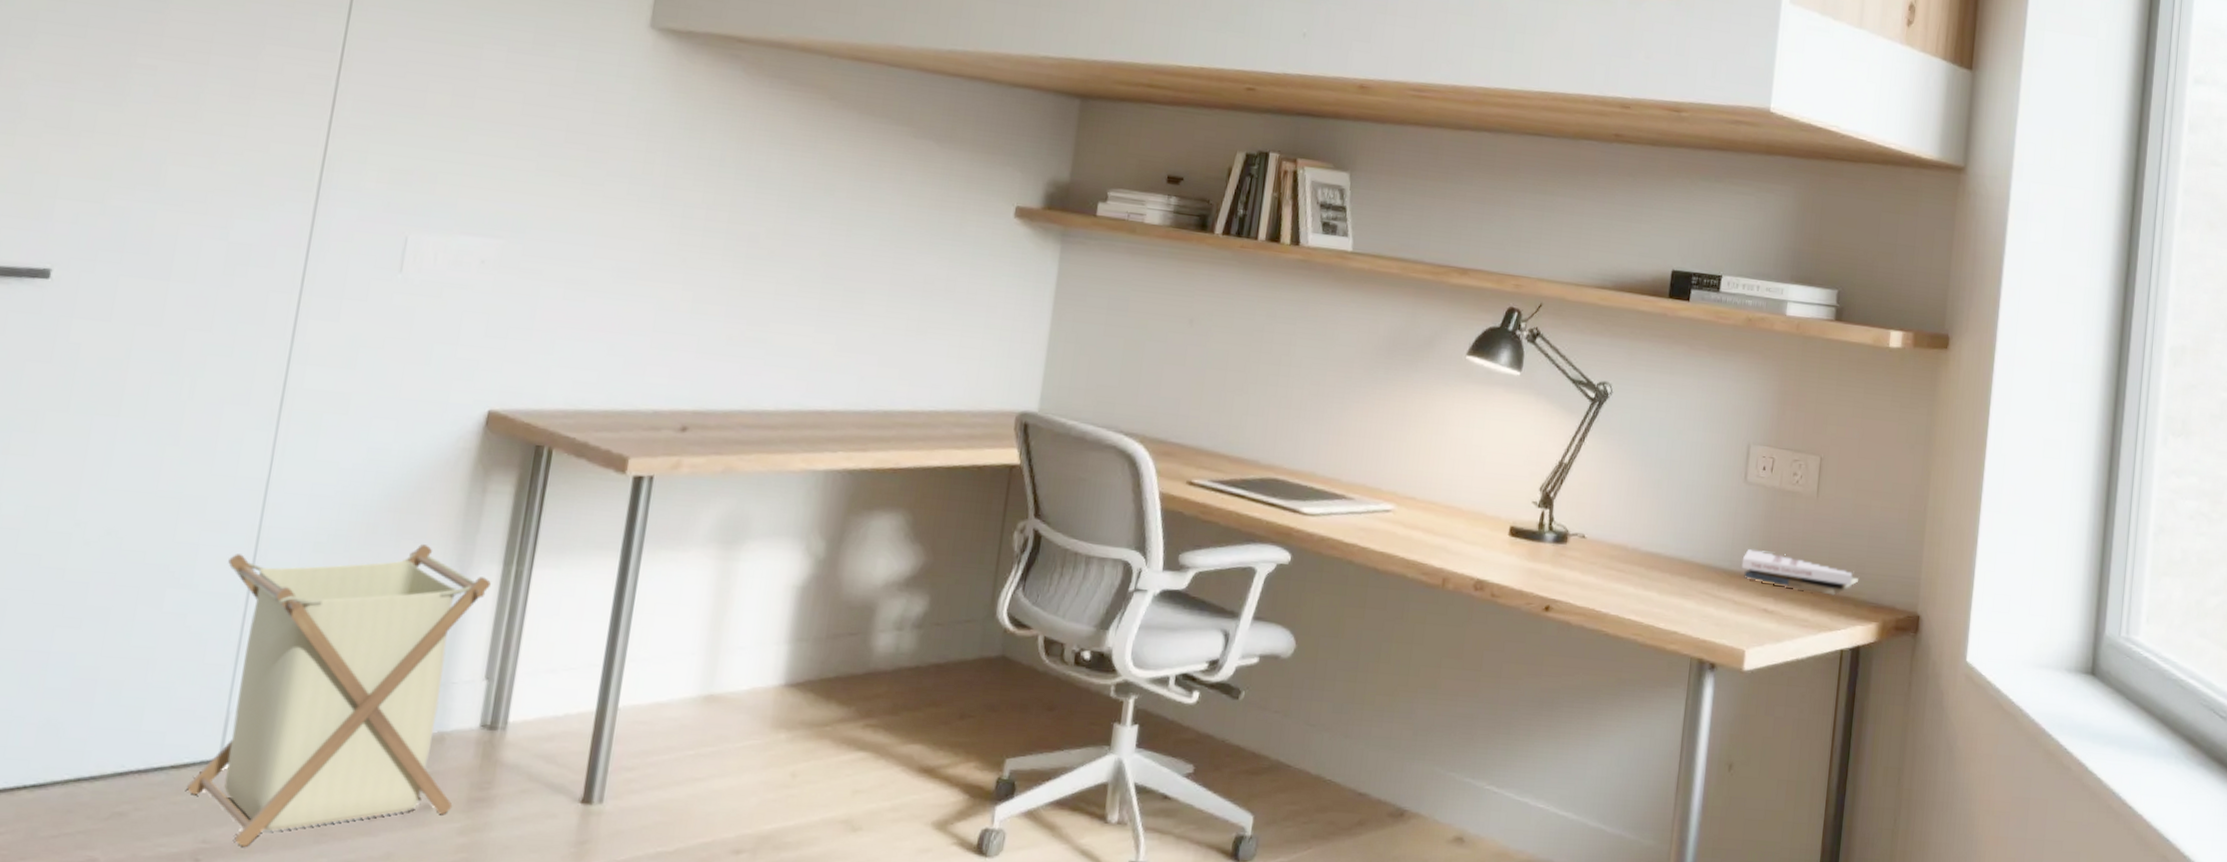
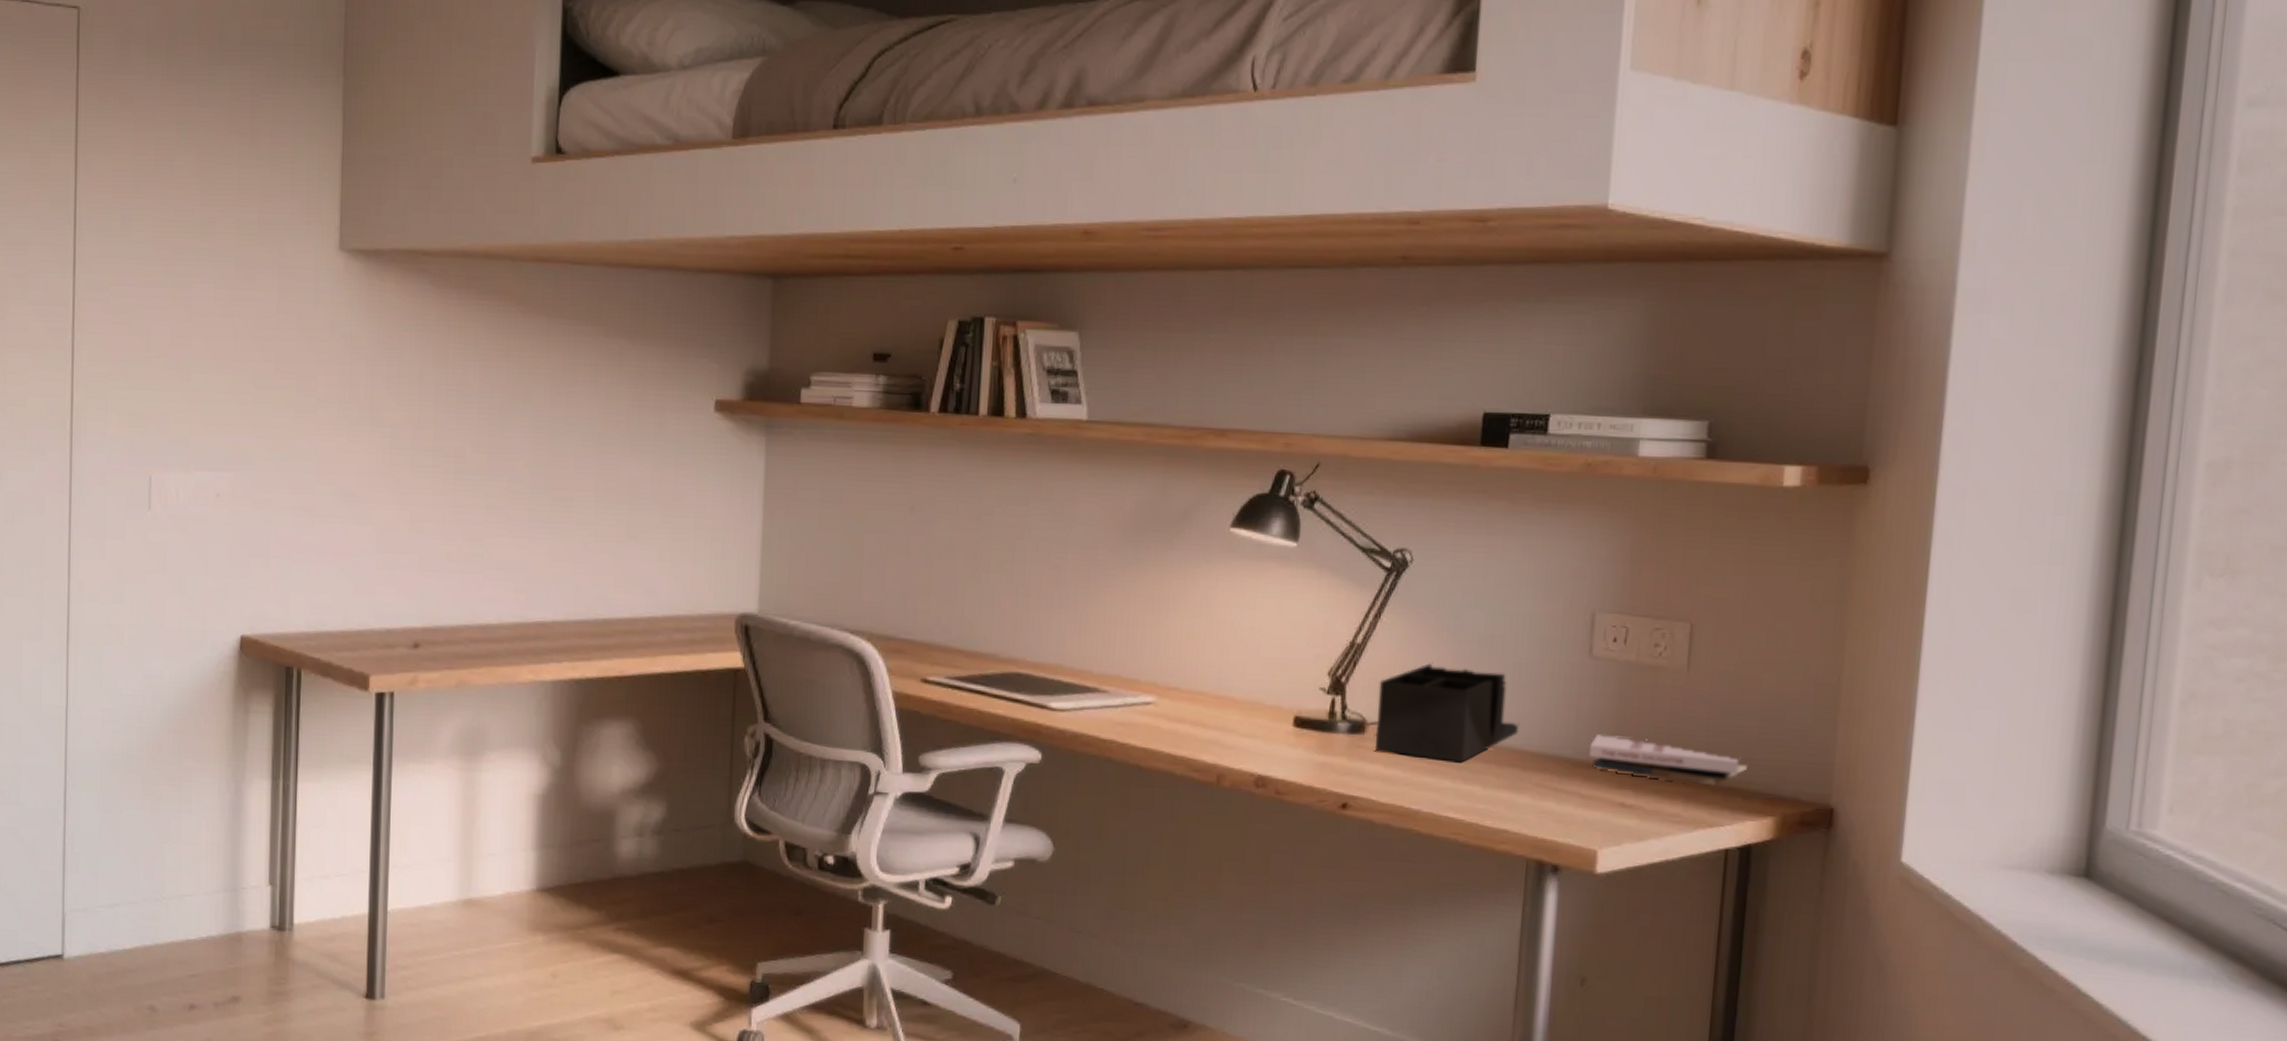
laundry basket: present [186,544,491,847] -> none [40,762,263,1030]
desk organizer: none [1575,482,1690,572] -> present [1376,662,1520,763]

